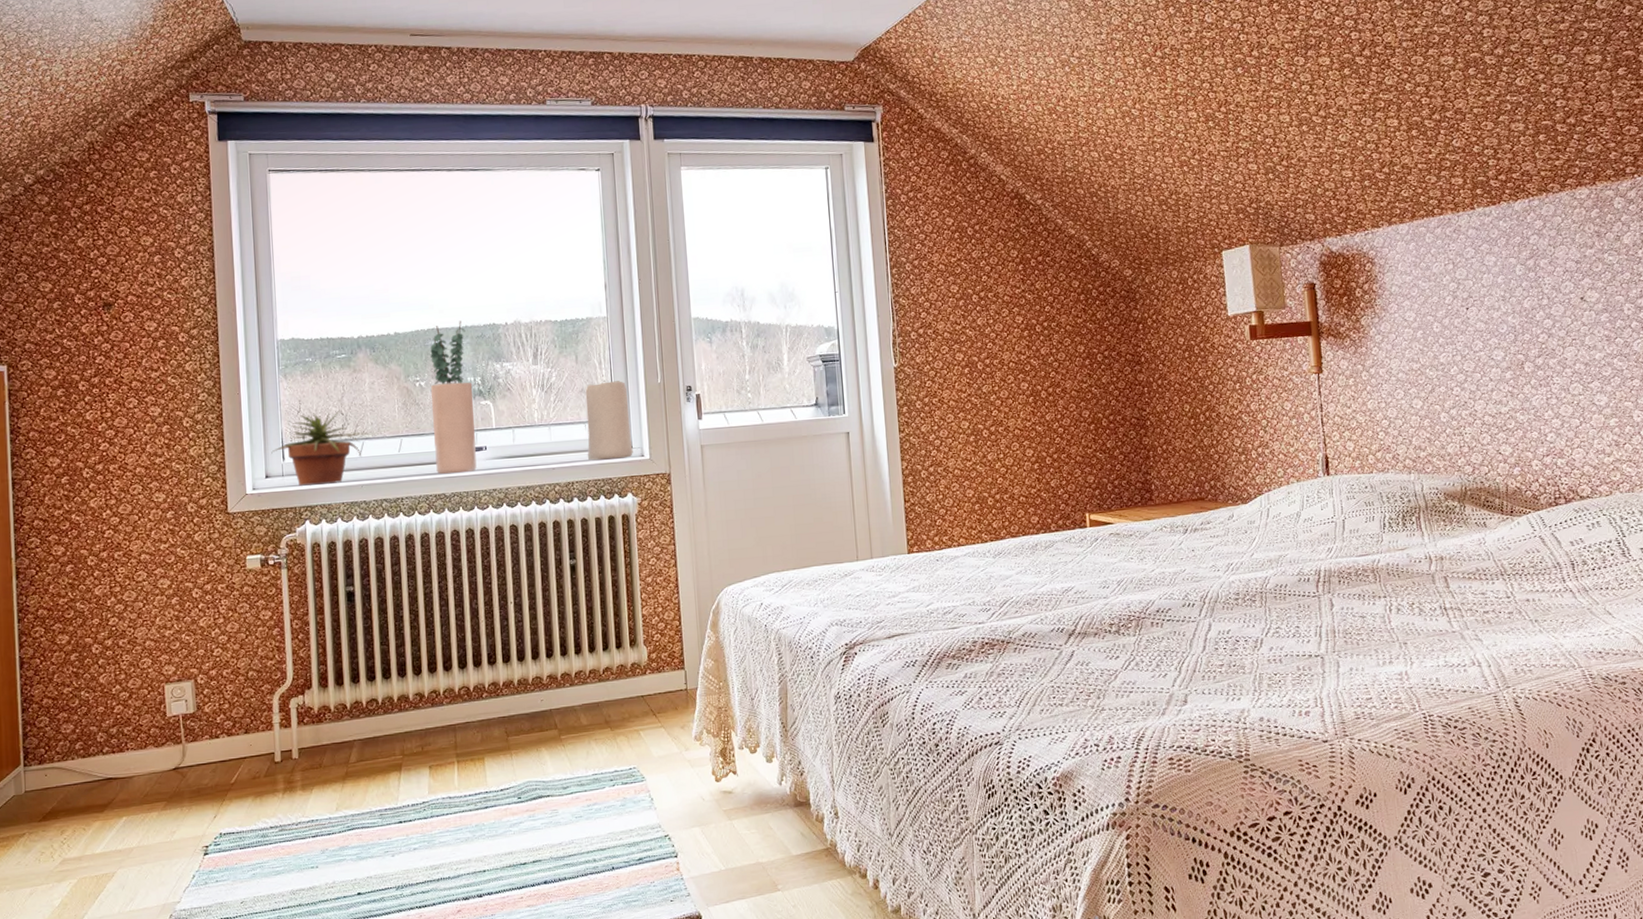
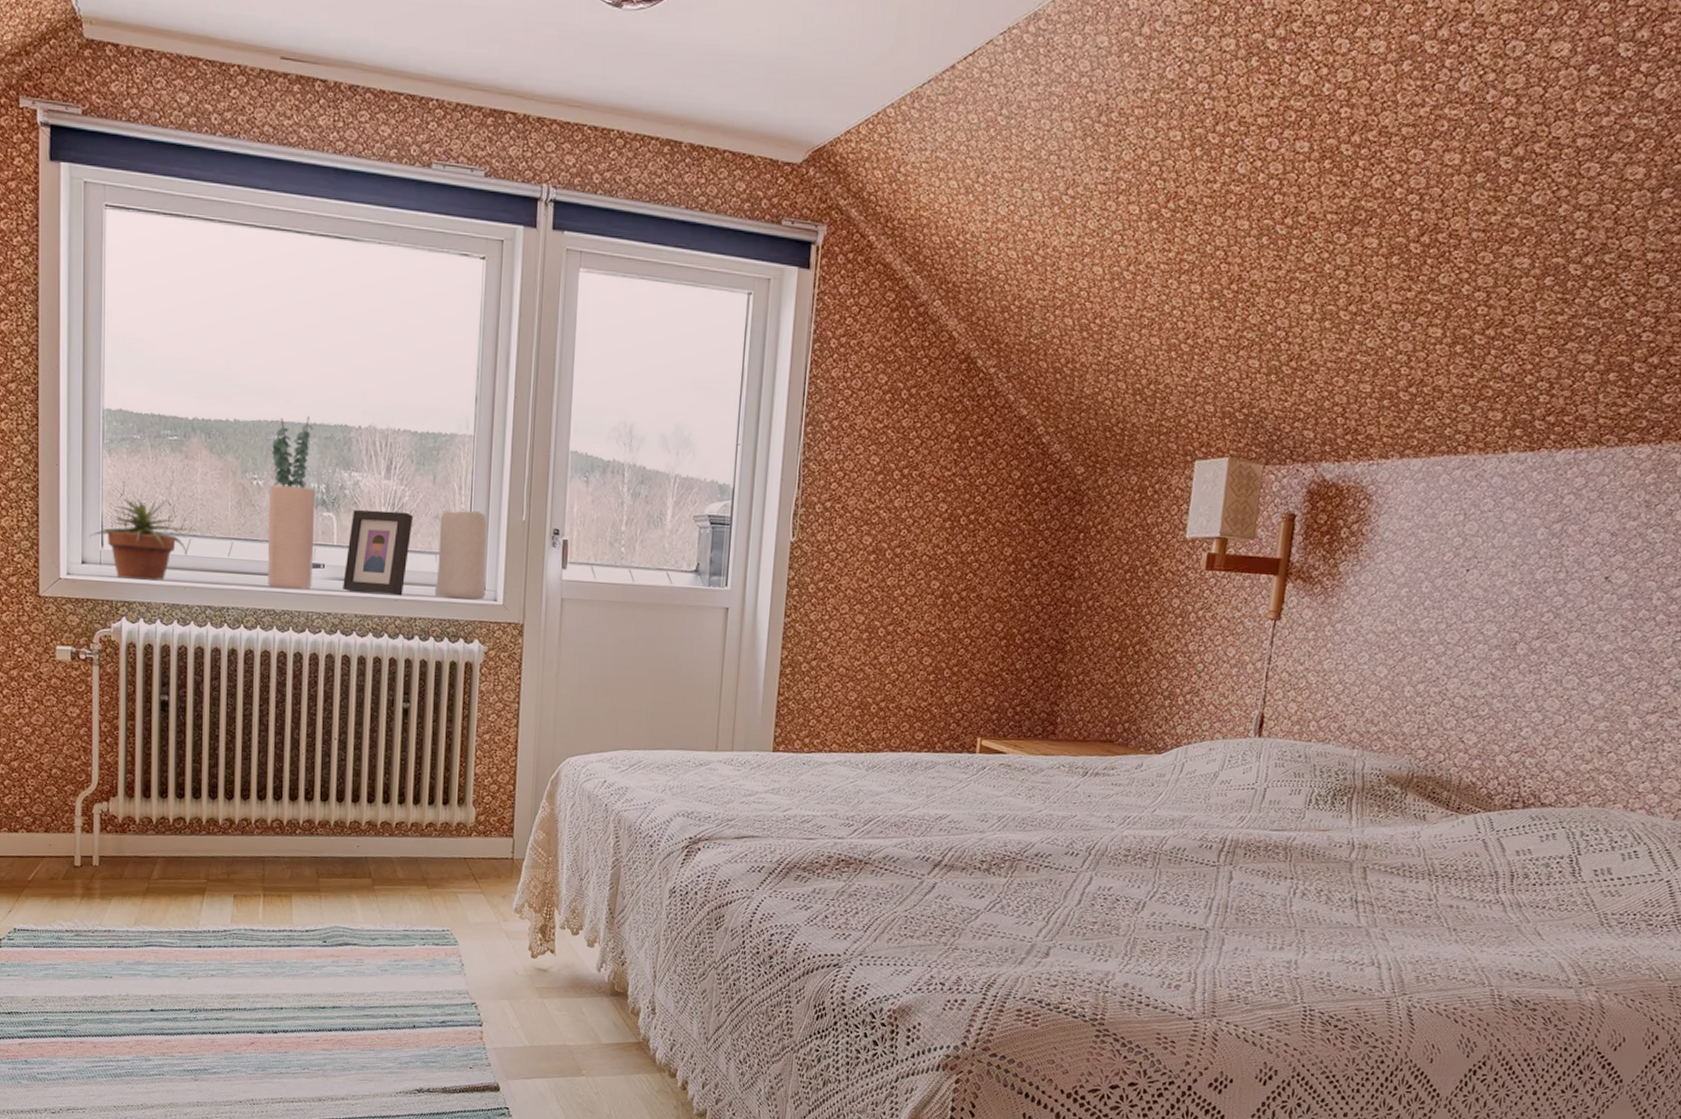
picture frame: none [504,390,562,468] -> present [343,509,413,596]

